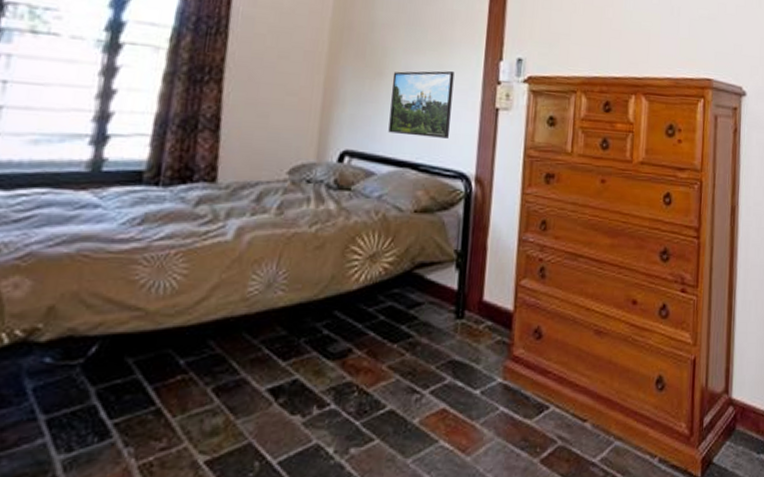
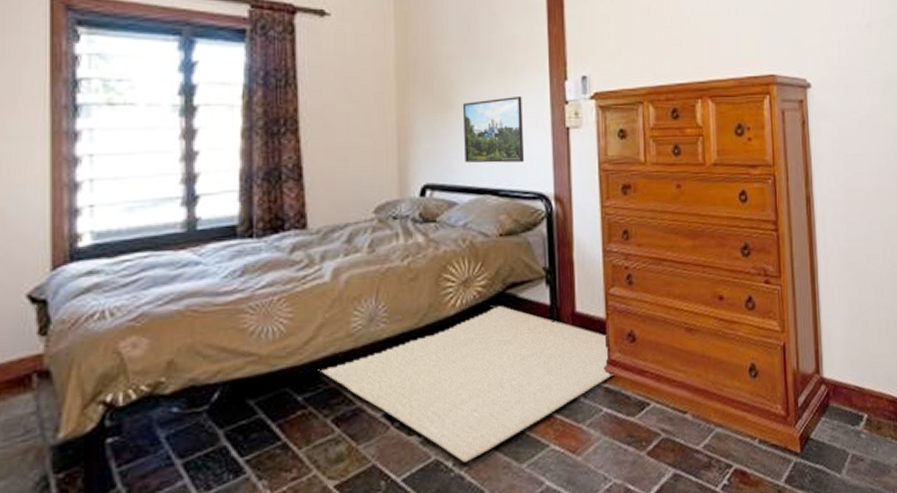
rug: none [205,286,515,450] -> present [318,306,613,462]

